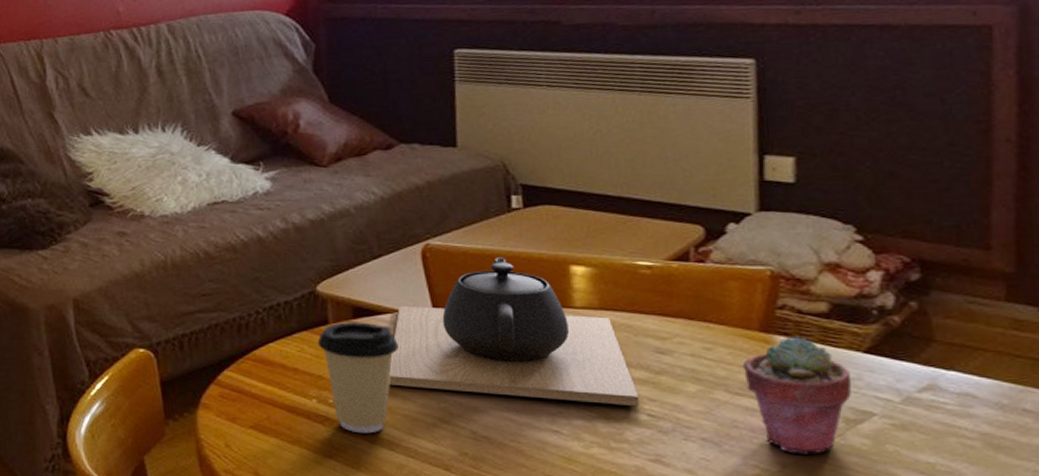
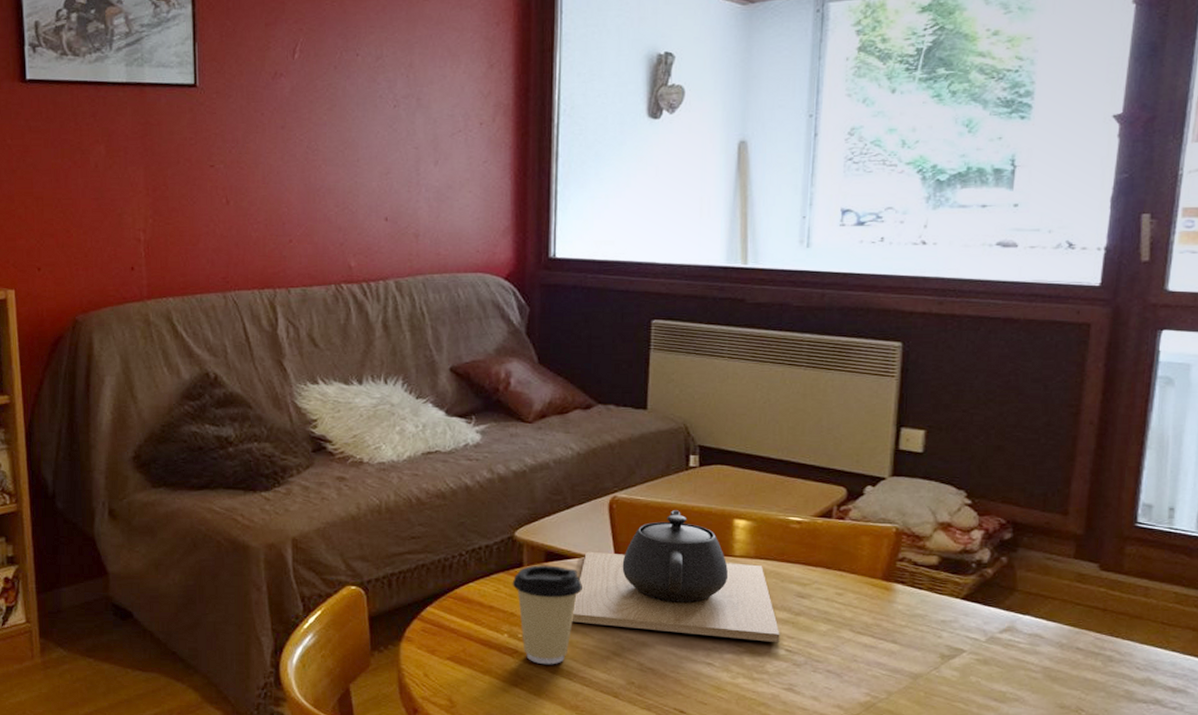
potted succulent: present [742,336,851,454] -> none [865,584,949,684]

